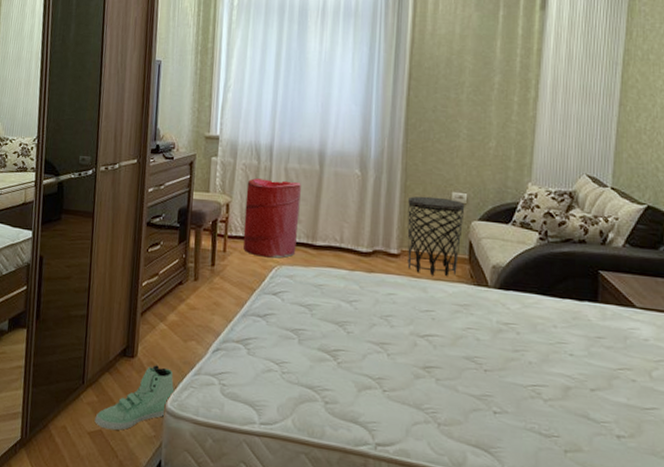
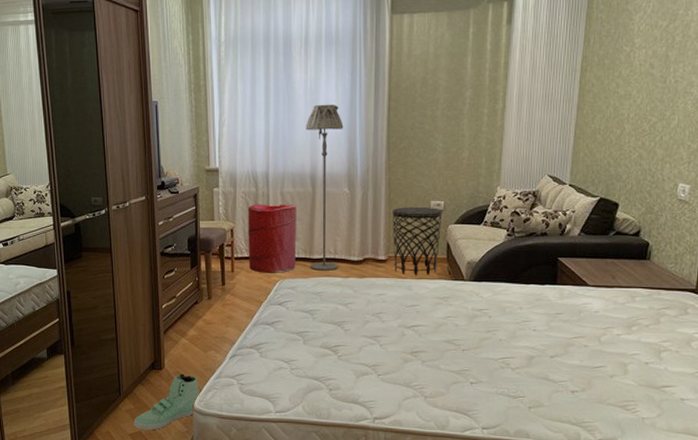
floor lamp: none [312,77,358,261] -> present [306,104,344,271]

